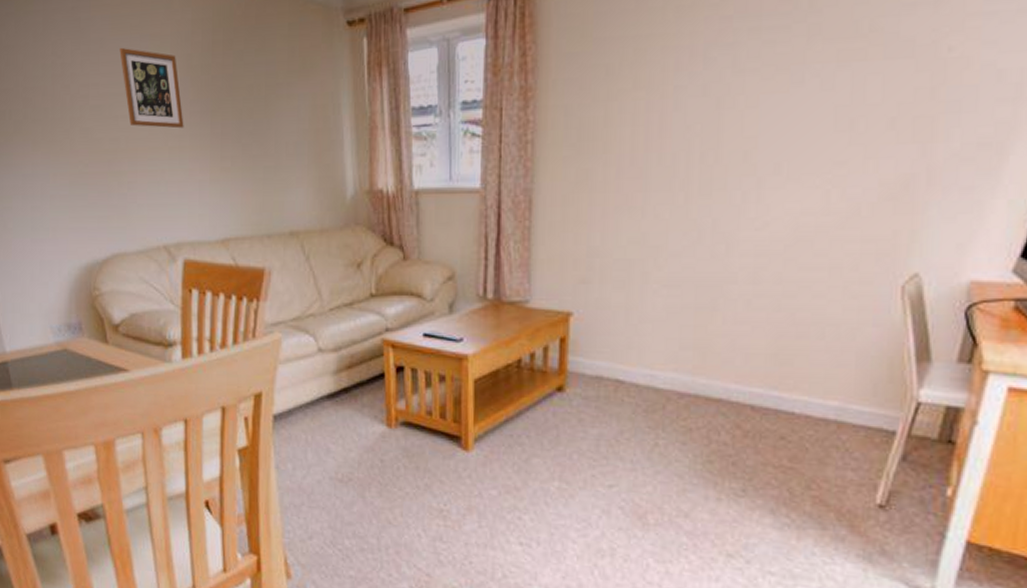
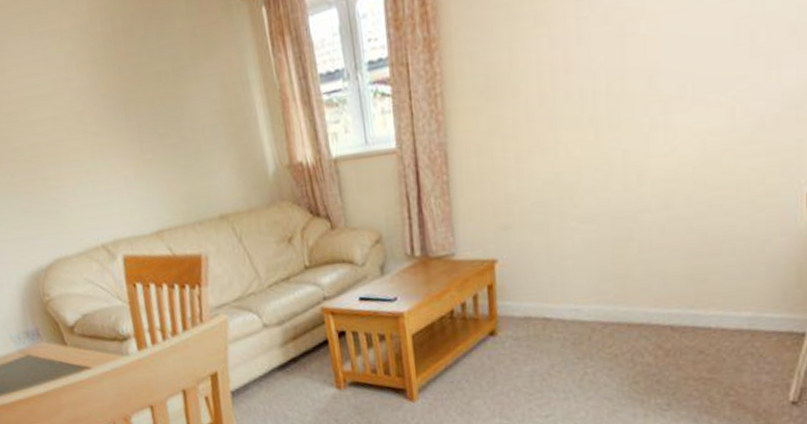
picture frame: present [119,47,184,129] -> none [22,48,100,130]

